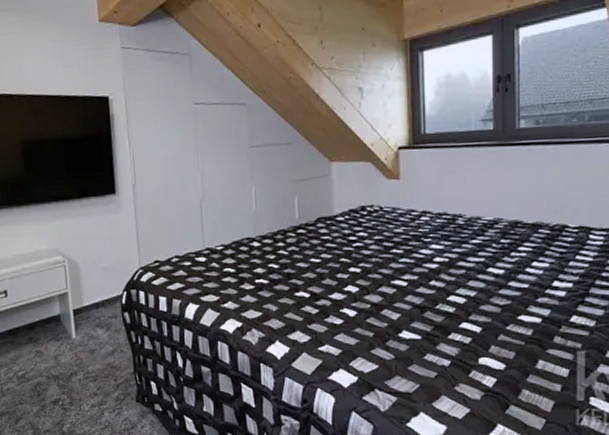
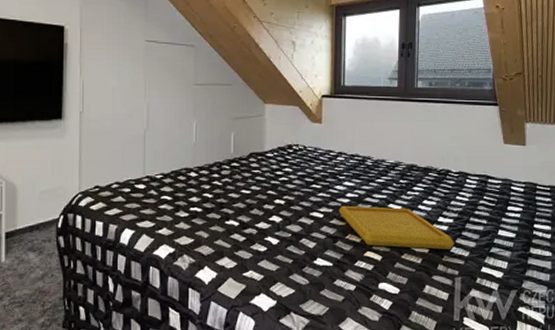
serving tray: none [425,271,575,319] -> present [338,205,455,249]

